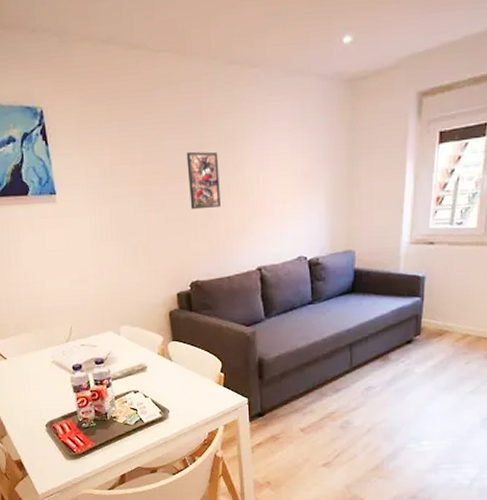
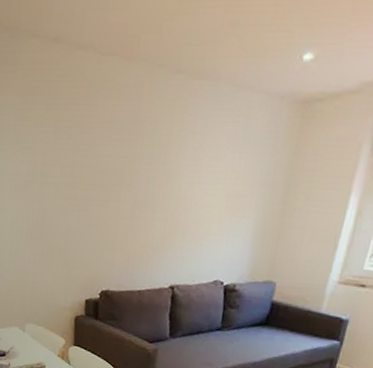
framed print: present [186,151,221,210] -> none [112,160,149,220]

